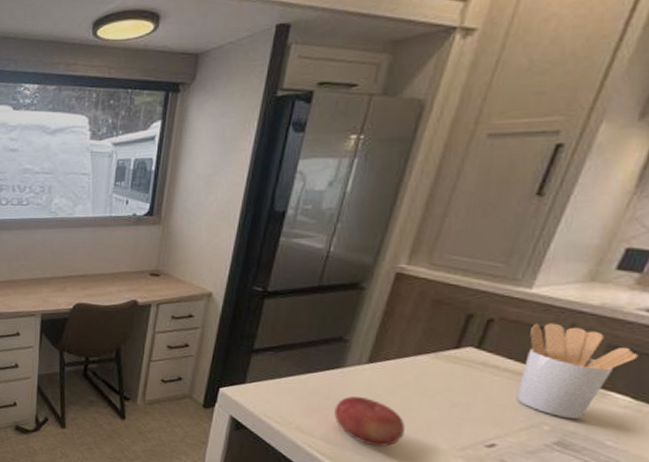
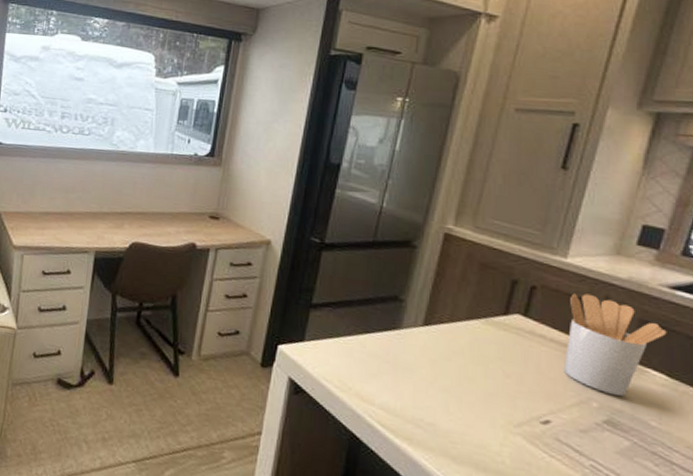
fruit: present [334,396,405,447] -> none [393,361,463,420]

